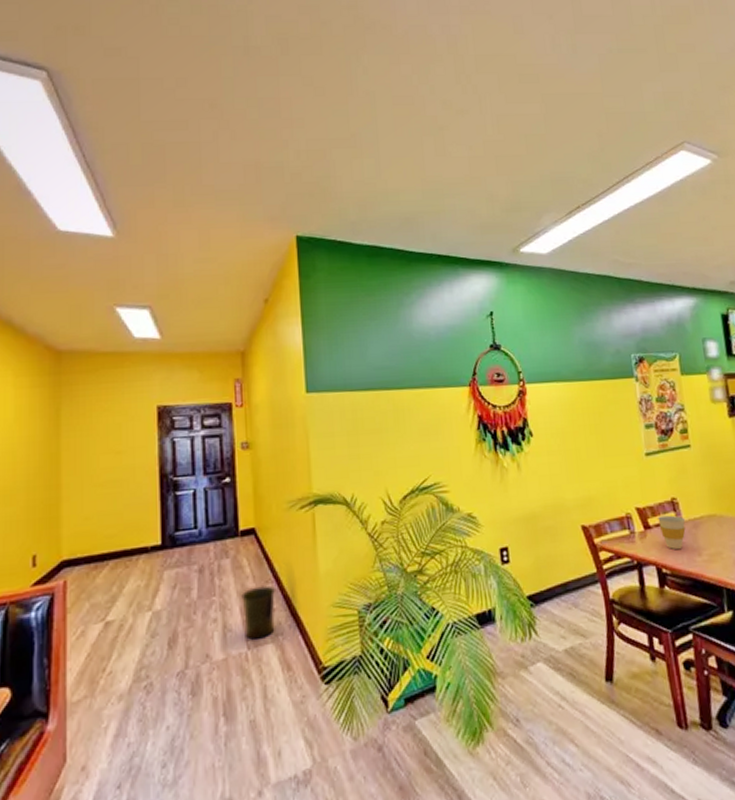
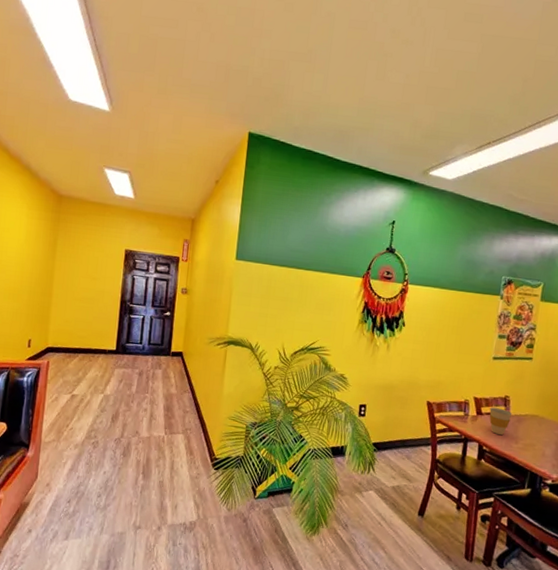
waste bin: present [241,585,275,641] -> none [164,393,190,430]

